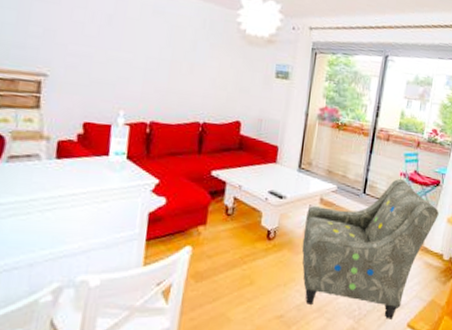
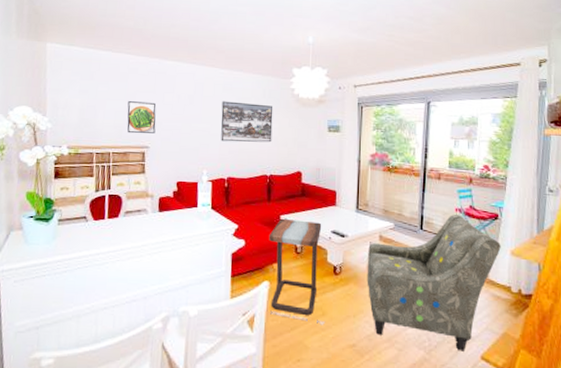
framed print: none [17,12,61,58] -> present [127,101,156,134]
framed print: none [145,27,214,84] -> present [221,101,273,143]
side table: none [190,174,259,295] -> present [268,218,326,325]

